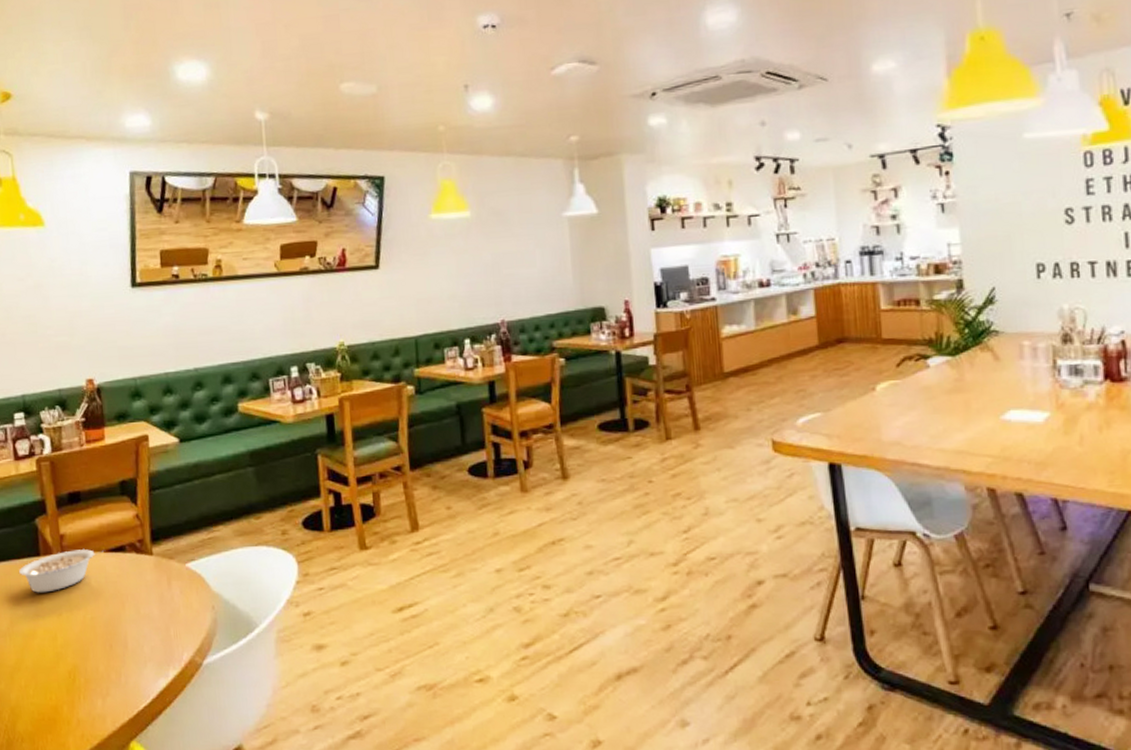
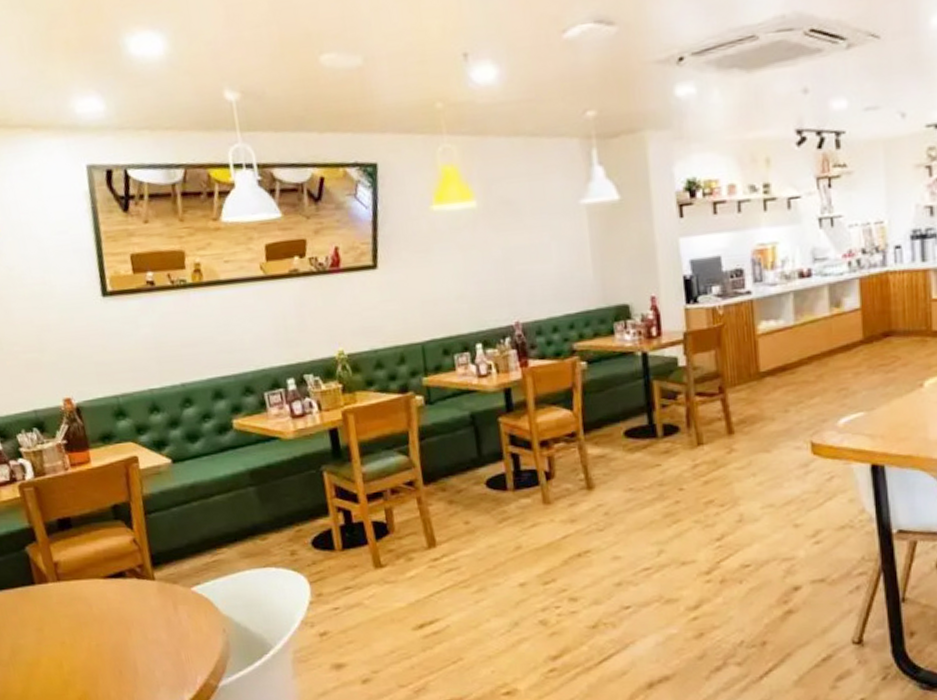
legume: present [18,549,104,593] -> none [13,576,102,622]

